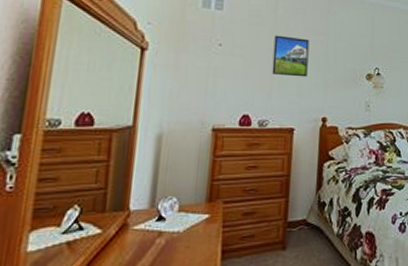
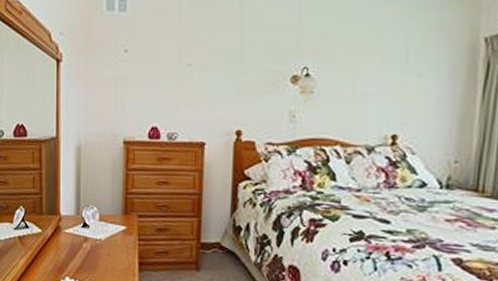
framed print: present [272,35,310,77] -> none [179,34,220,83]

